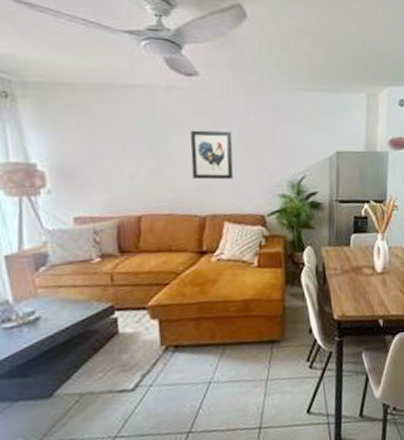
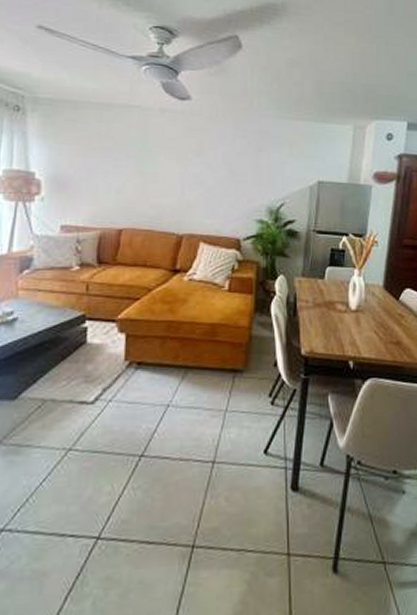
wall art: present [190,130,234,180] -> none [175,151,217,201]

